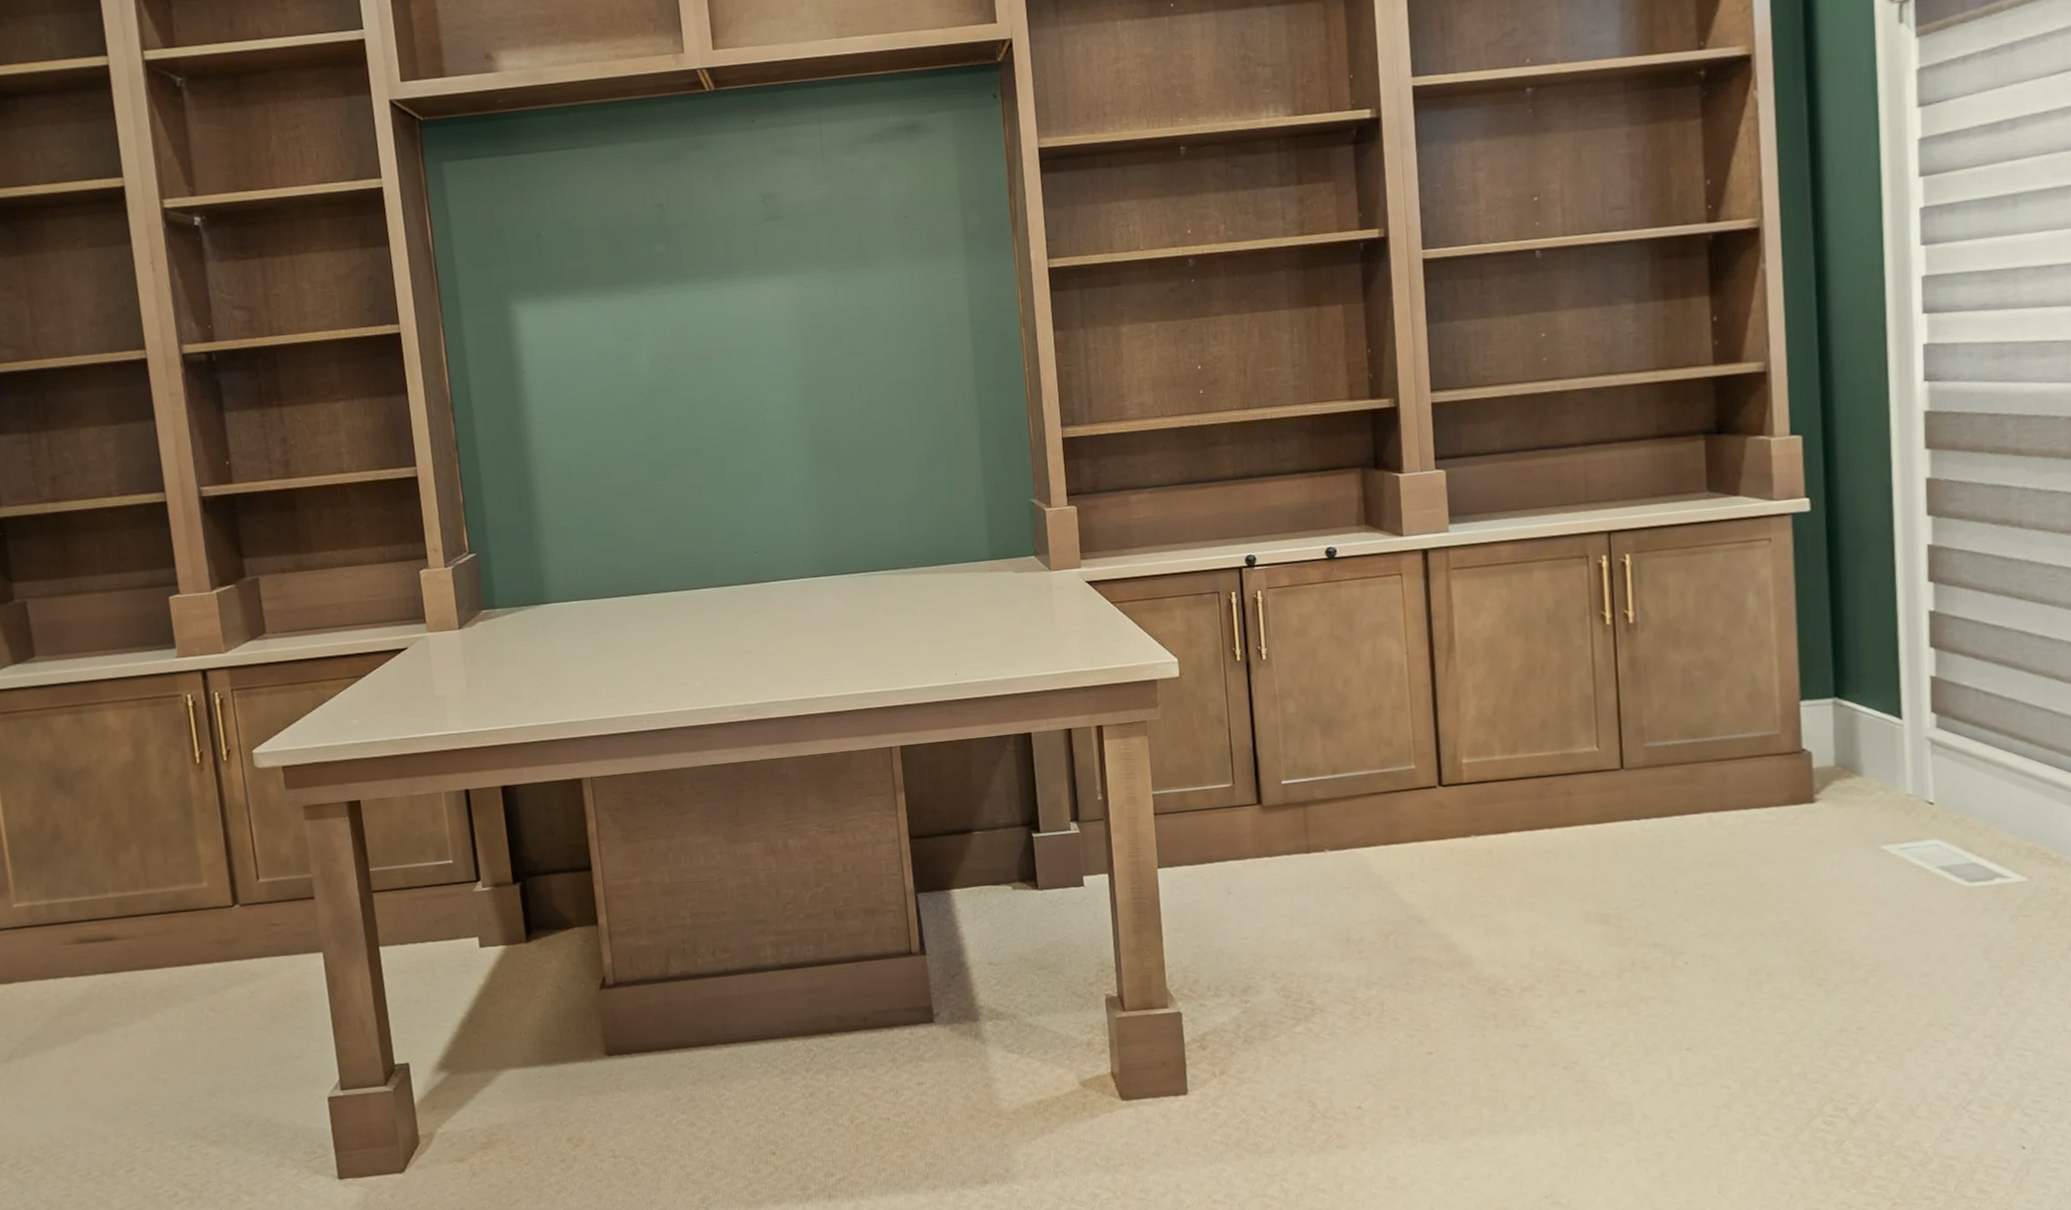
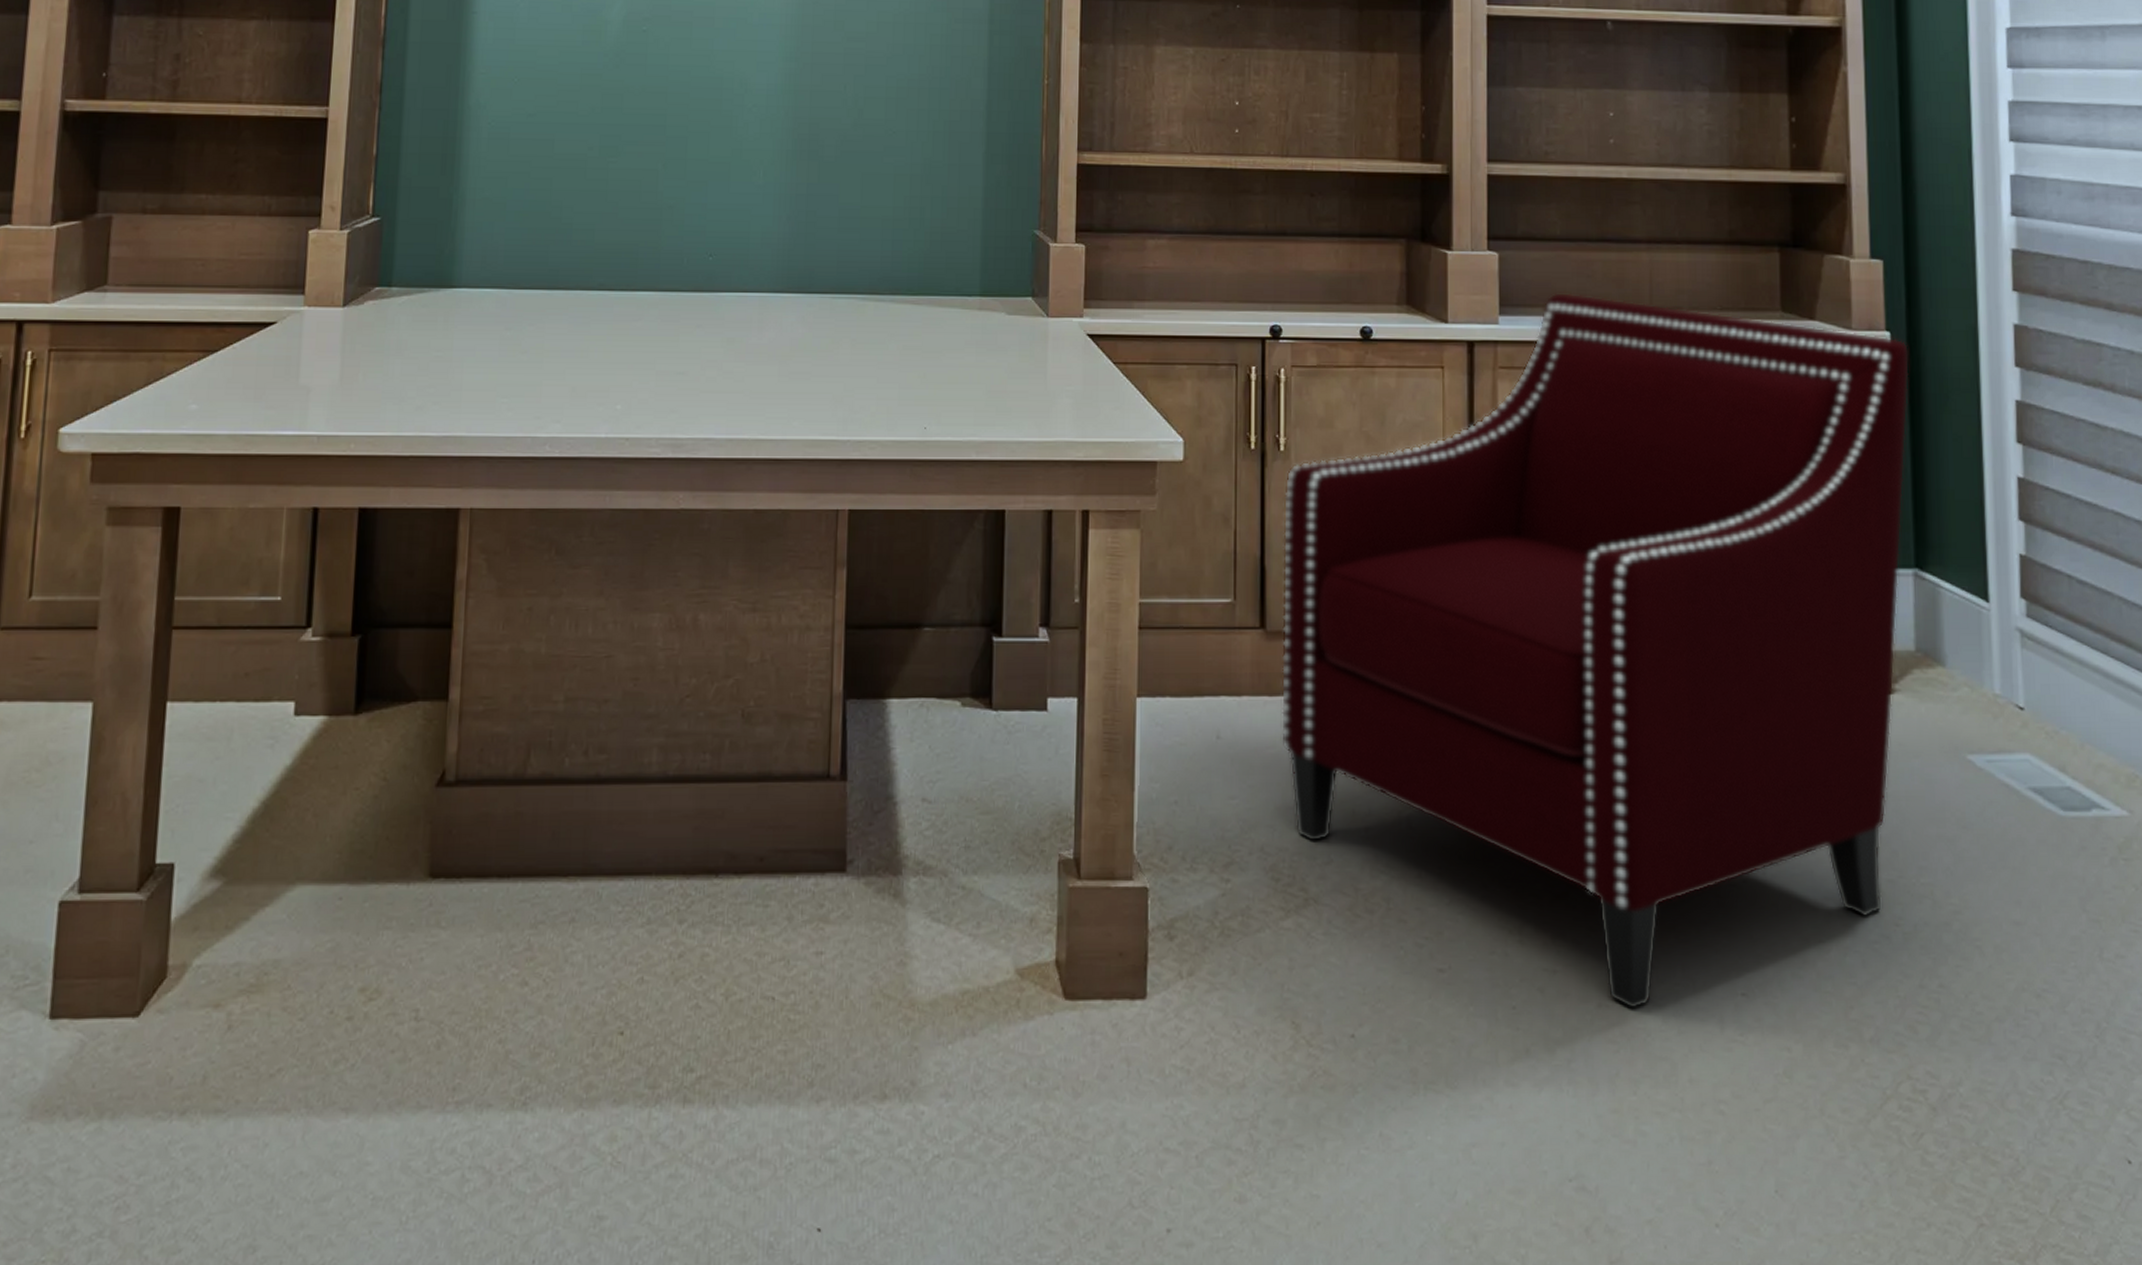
armchair: none [1269,497,1828,1069] -> present [1282,292,1910,1010]

